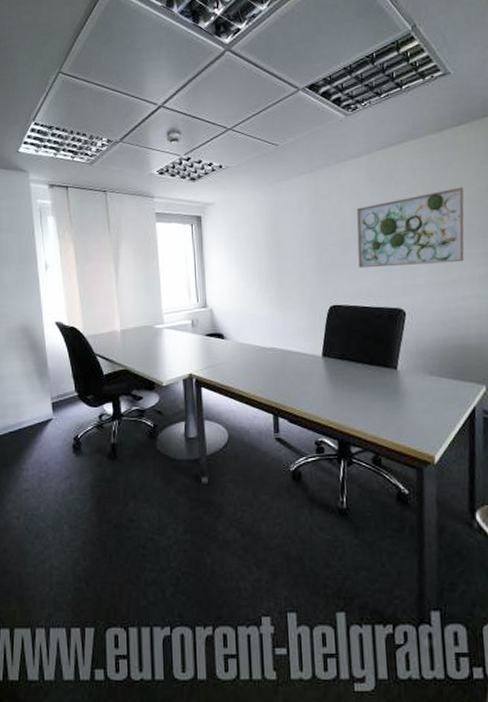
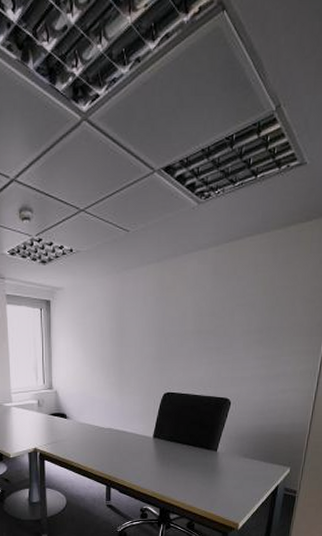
wall art: present [356,187,465,269] -> none [194,285,301,360]

